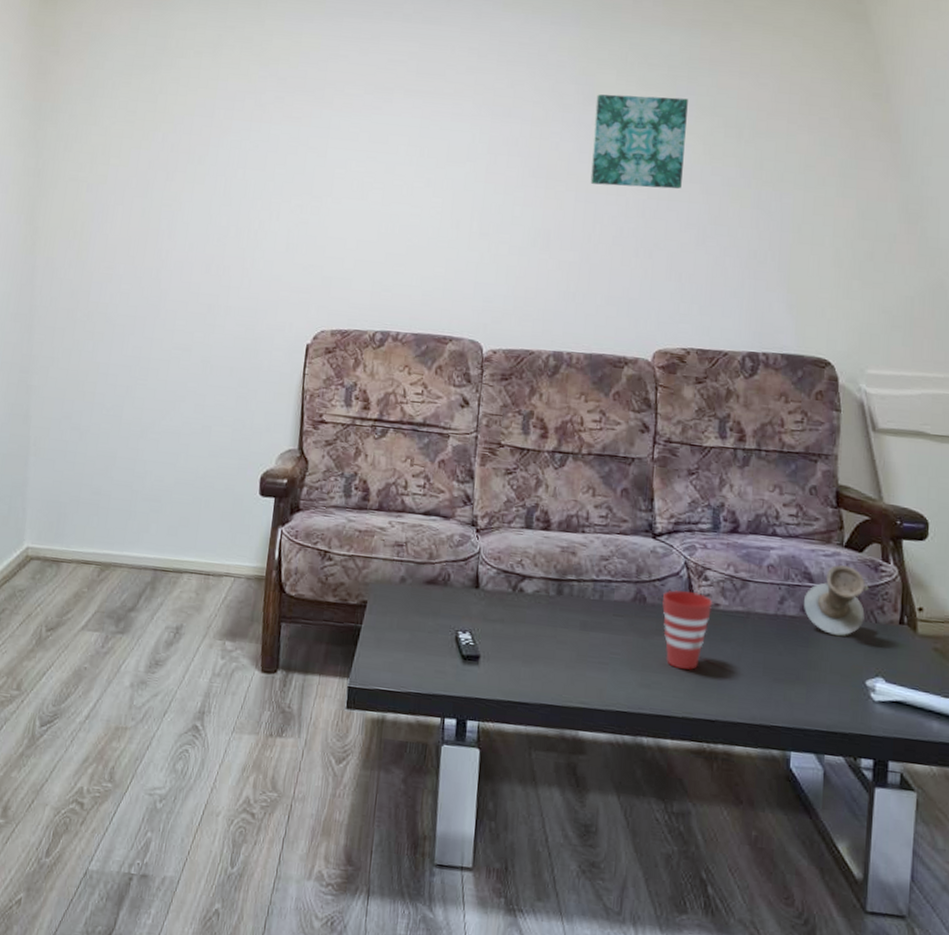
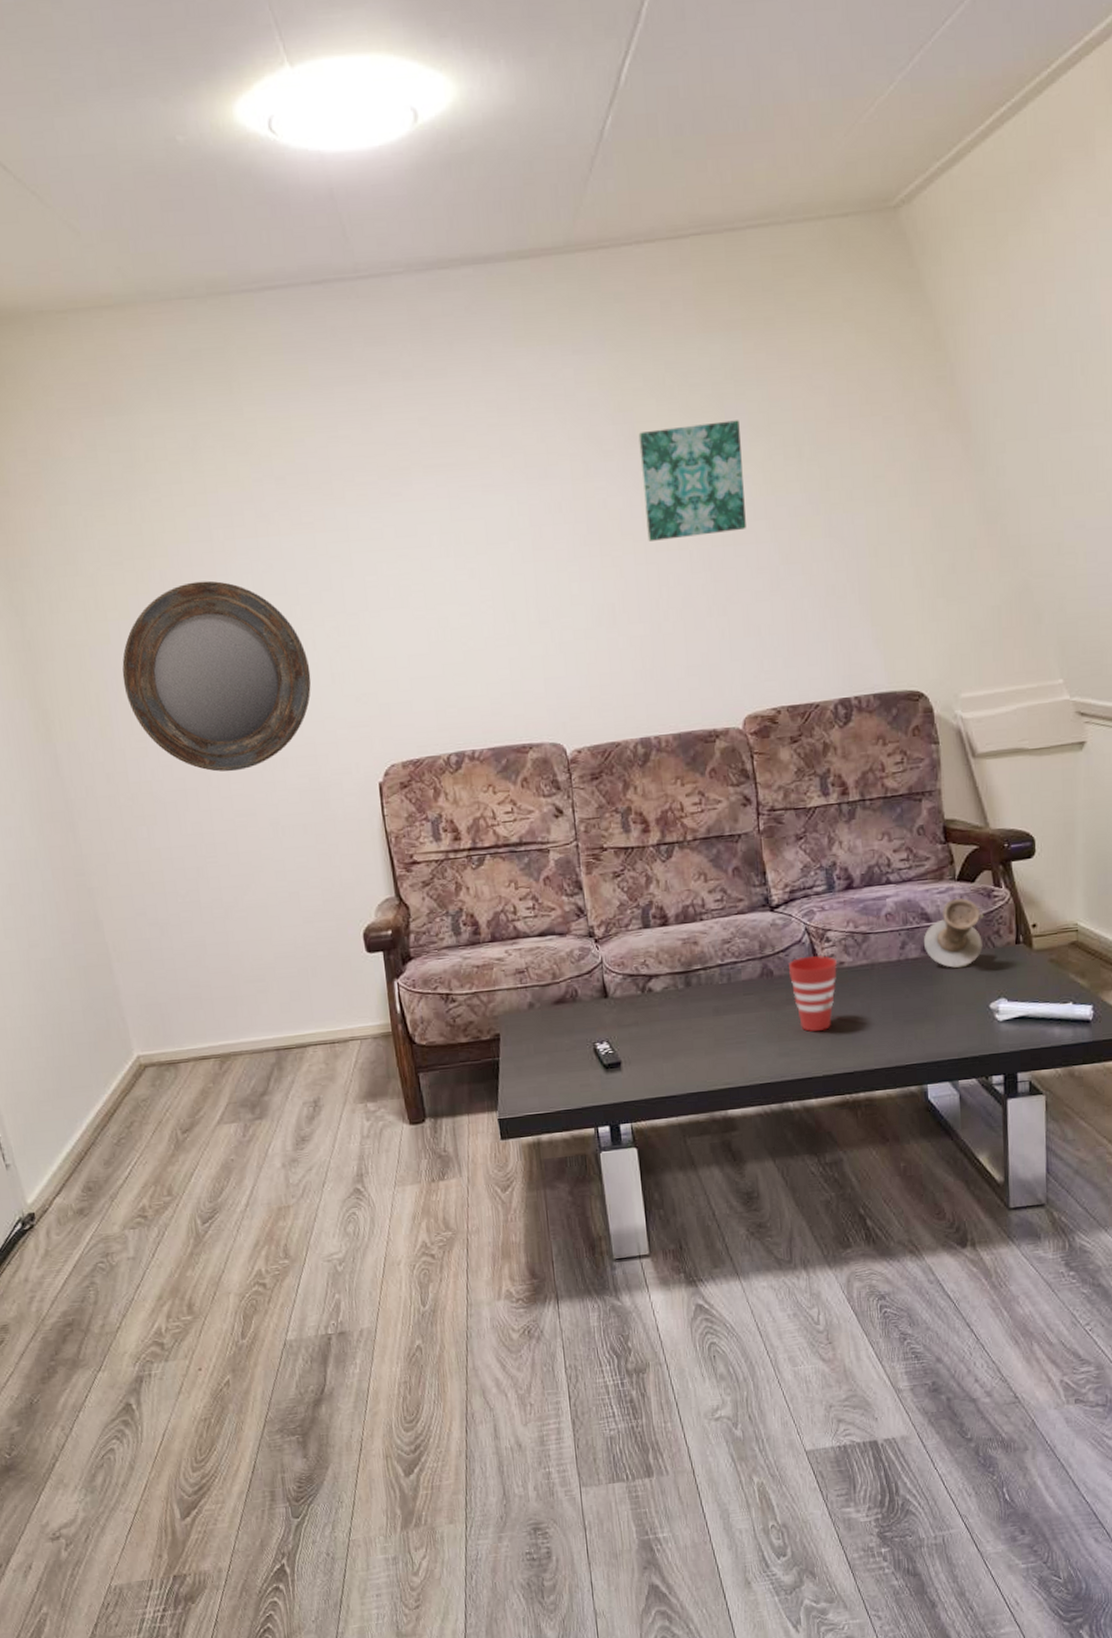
home mirror: none [107,147,270,310] -> present [122,580,312,772]

